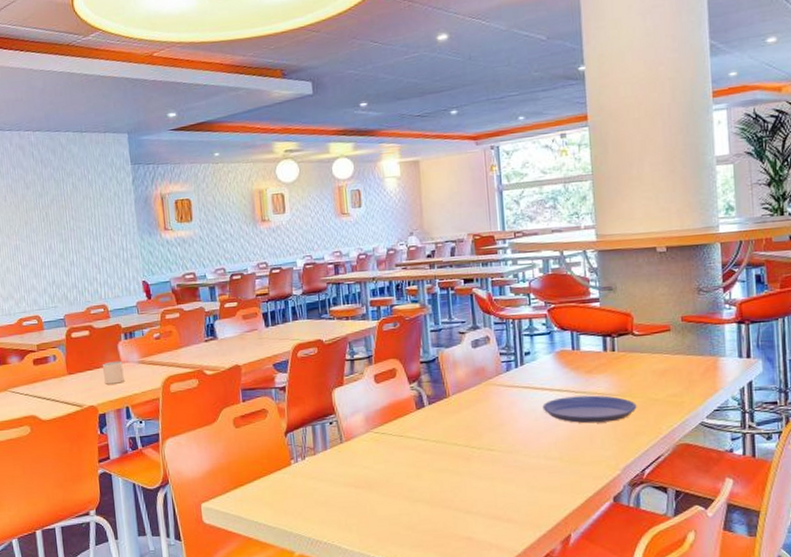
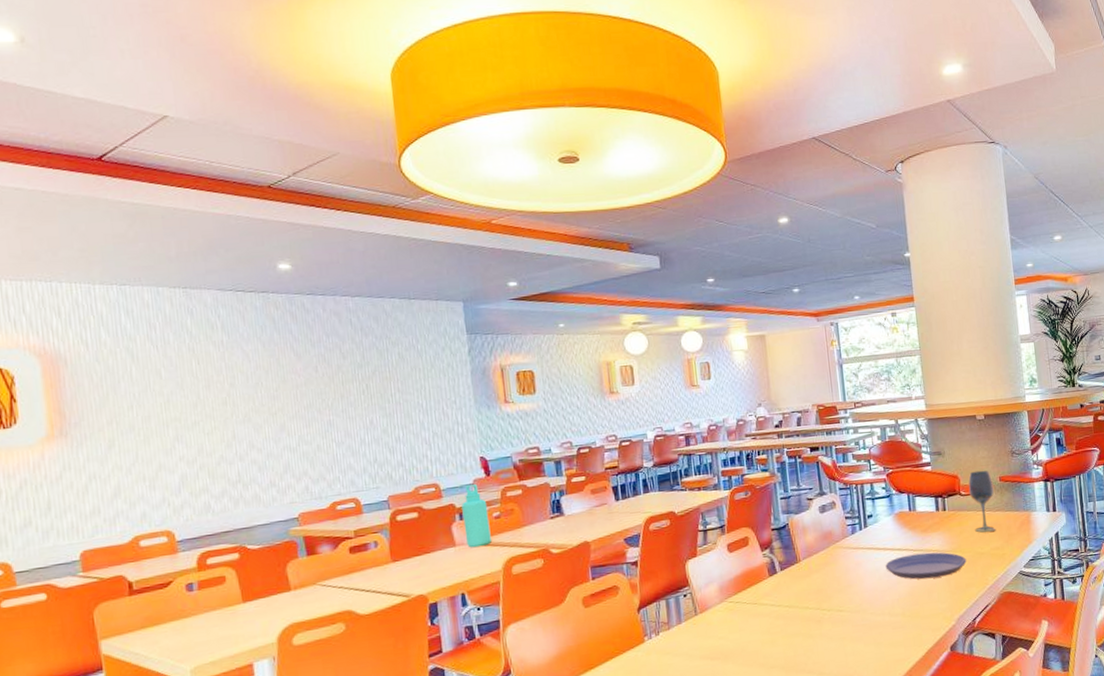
cup: present [102,361,124,385] -> none [433,543,459,571]
water bottle: none [126,307,152,366] -> present [461,484,492,548]
wineglass: none [643,308,675,378] -> present [968,470,997,534]

